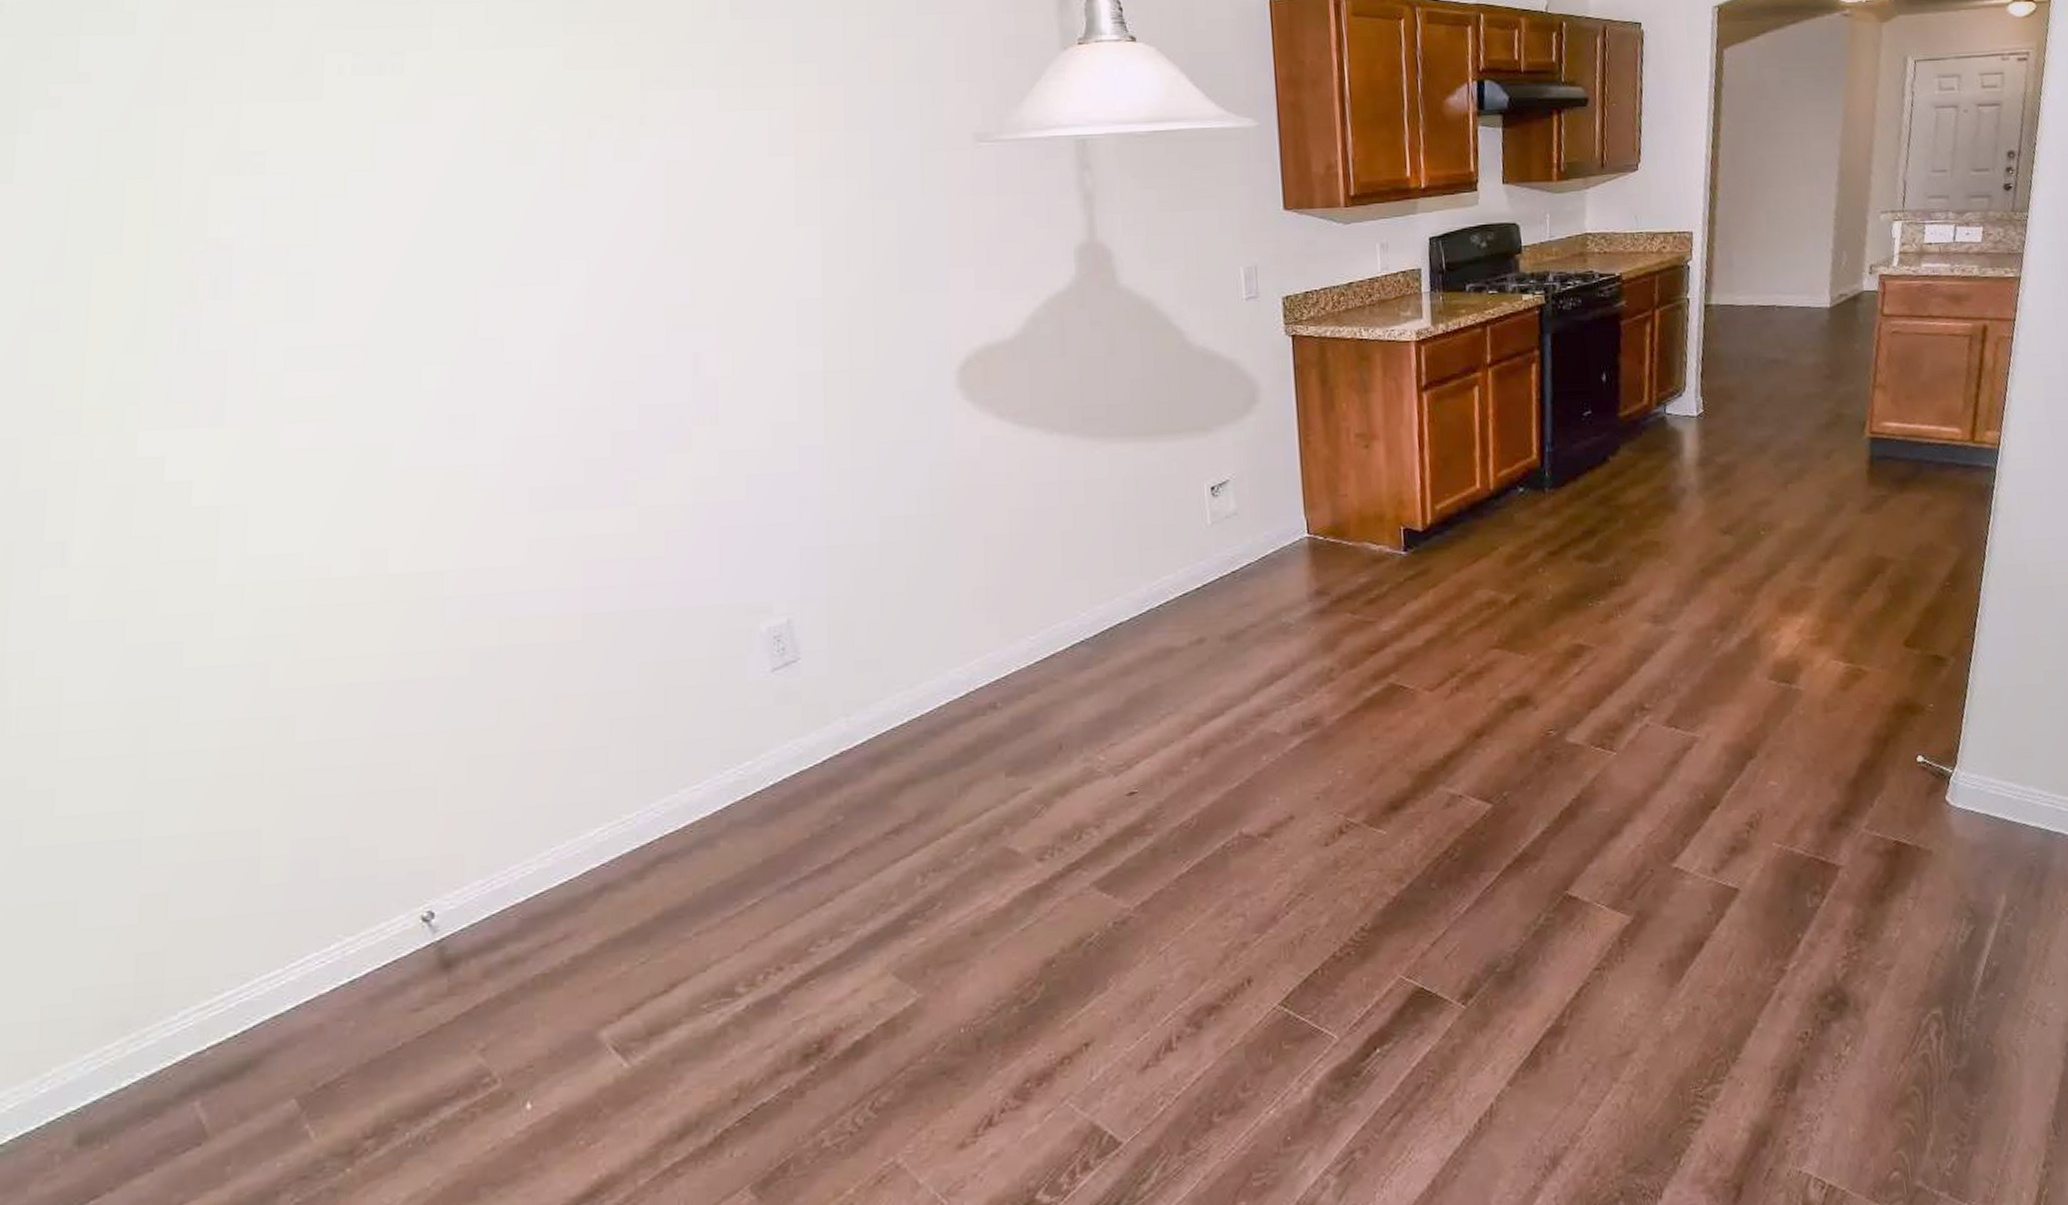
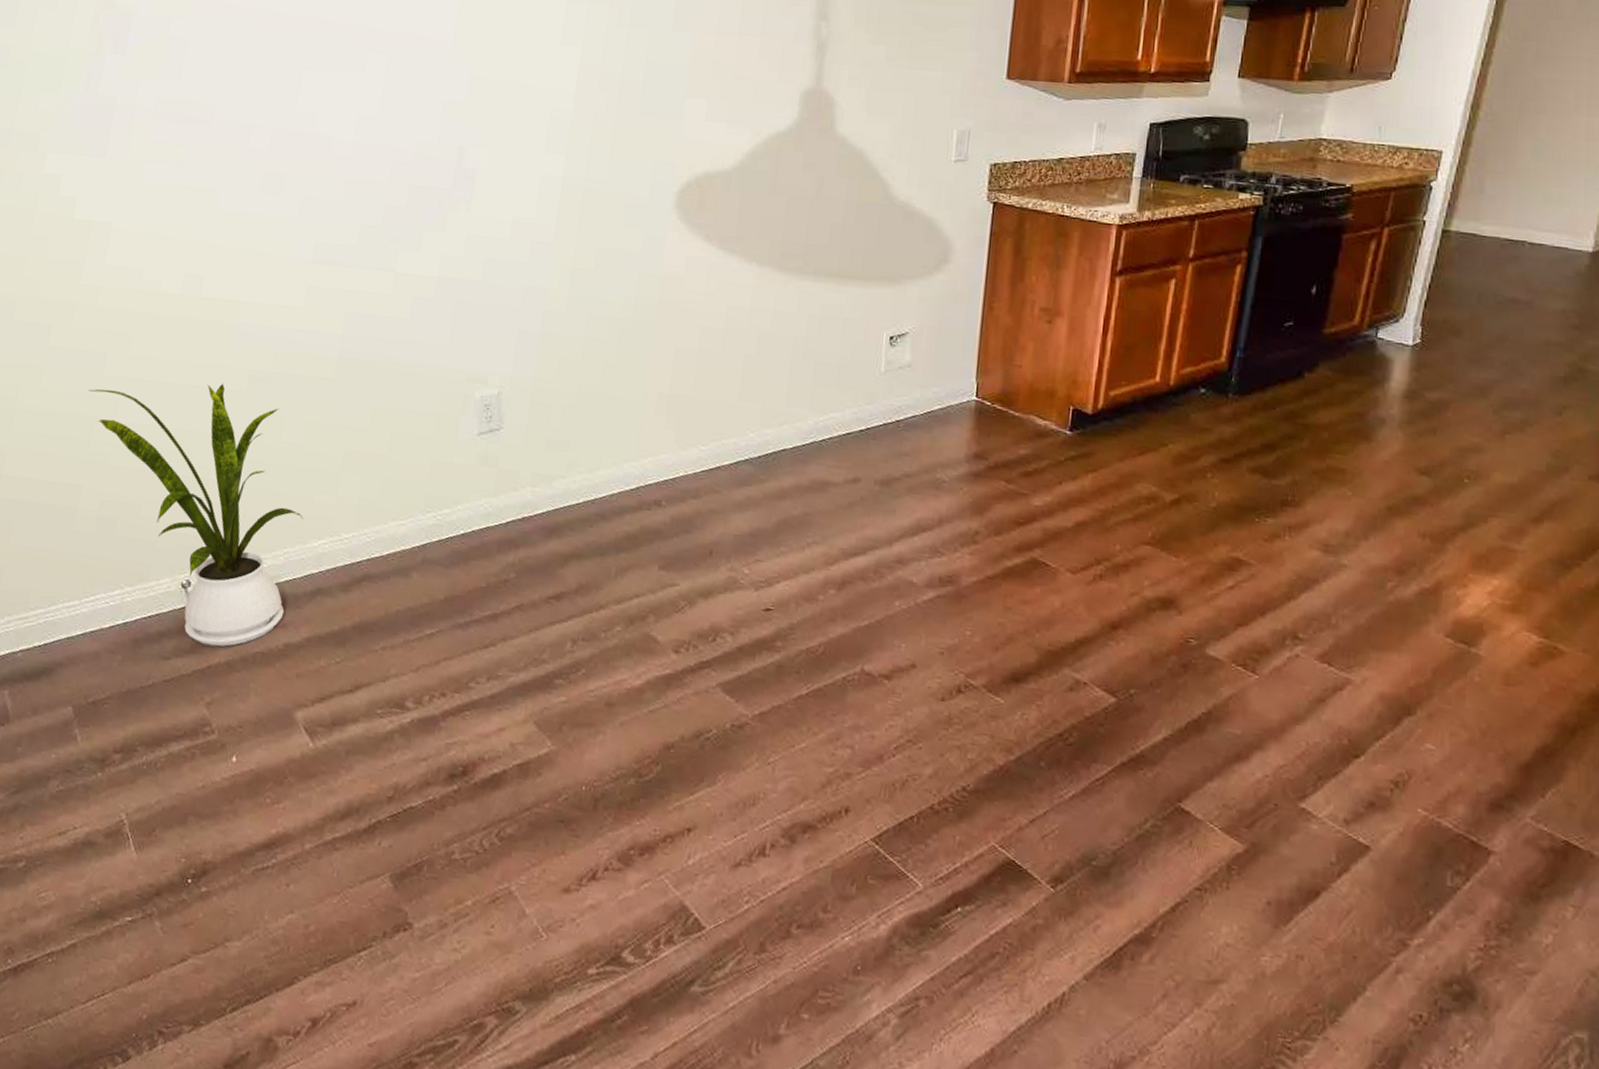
house plant: none [251,670,569,983] -> present [89,383,303,647]

